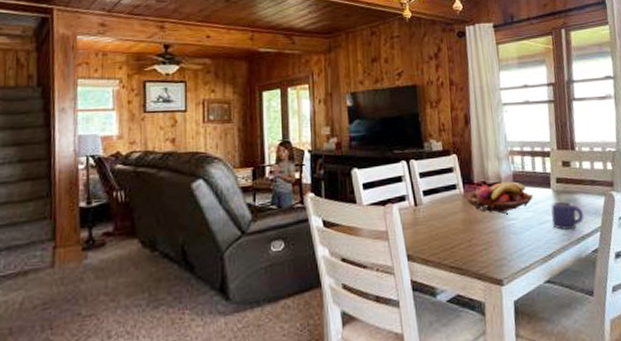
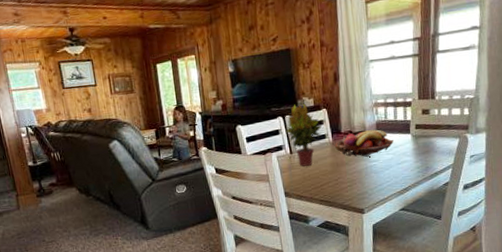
potted plant: none [410,147,453,222] -> present [286,104,323,167]
mug: present [551,202,584,230] -> none [409,144,439,168]

